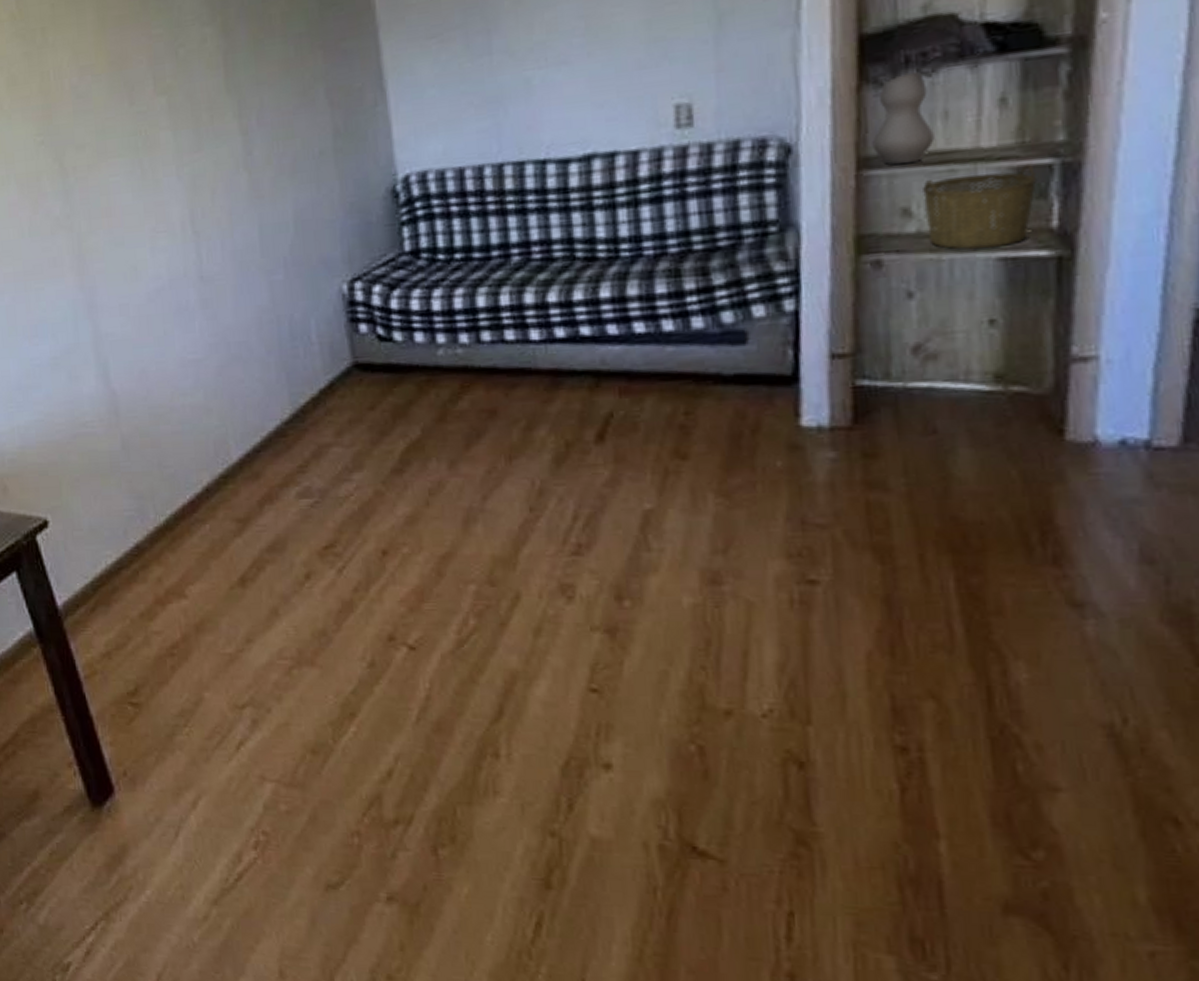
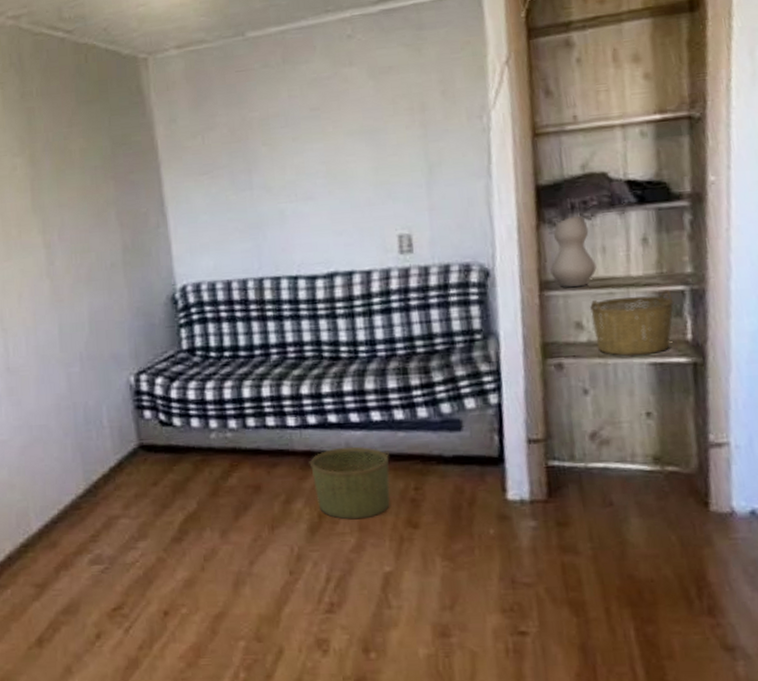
basket: none [555,363,656,449] -> present [309,446,390,520]

